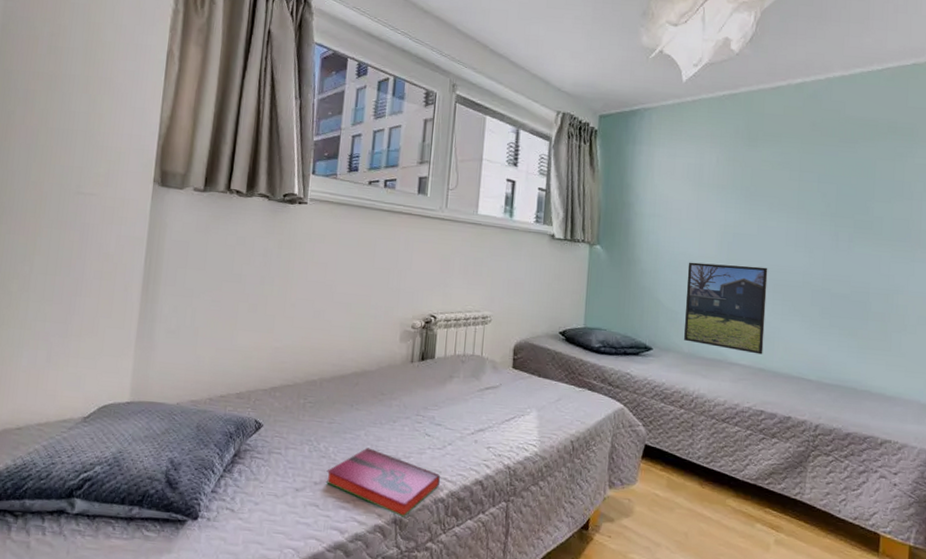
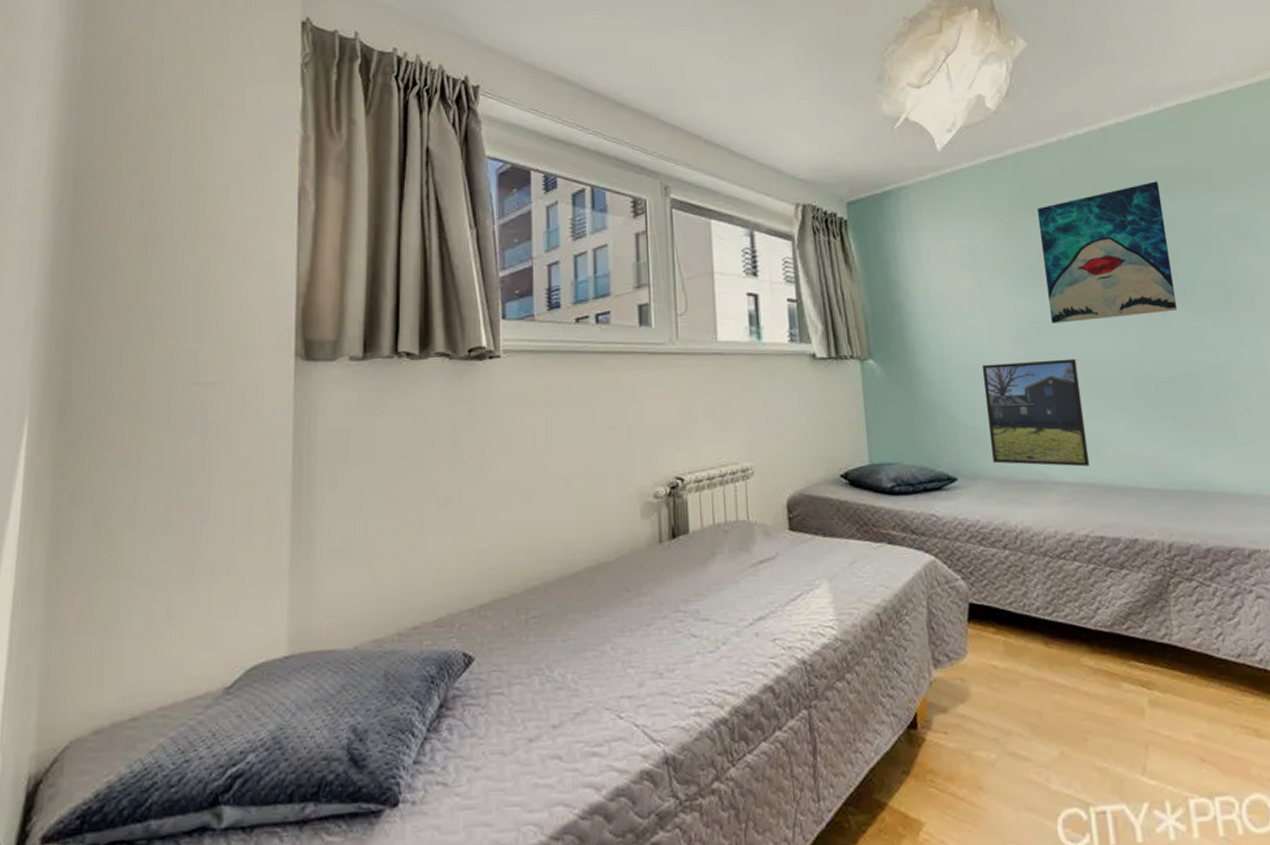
hardback book: present [325,447,441,517] -> none [567,666,719,754]
wall art: none [753,129,868,241] -> present [1036,181,1178,323]

